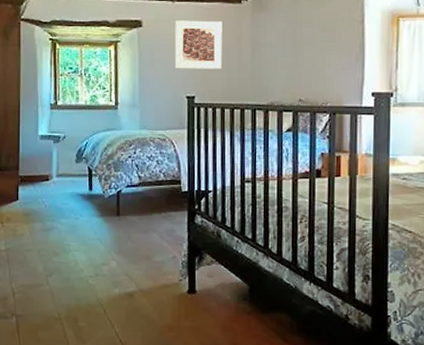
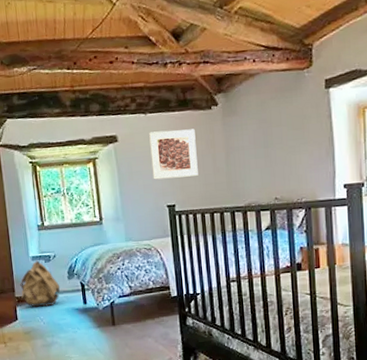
backpack: none [25,140,67,189] -> present [20,260,61,307]

